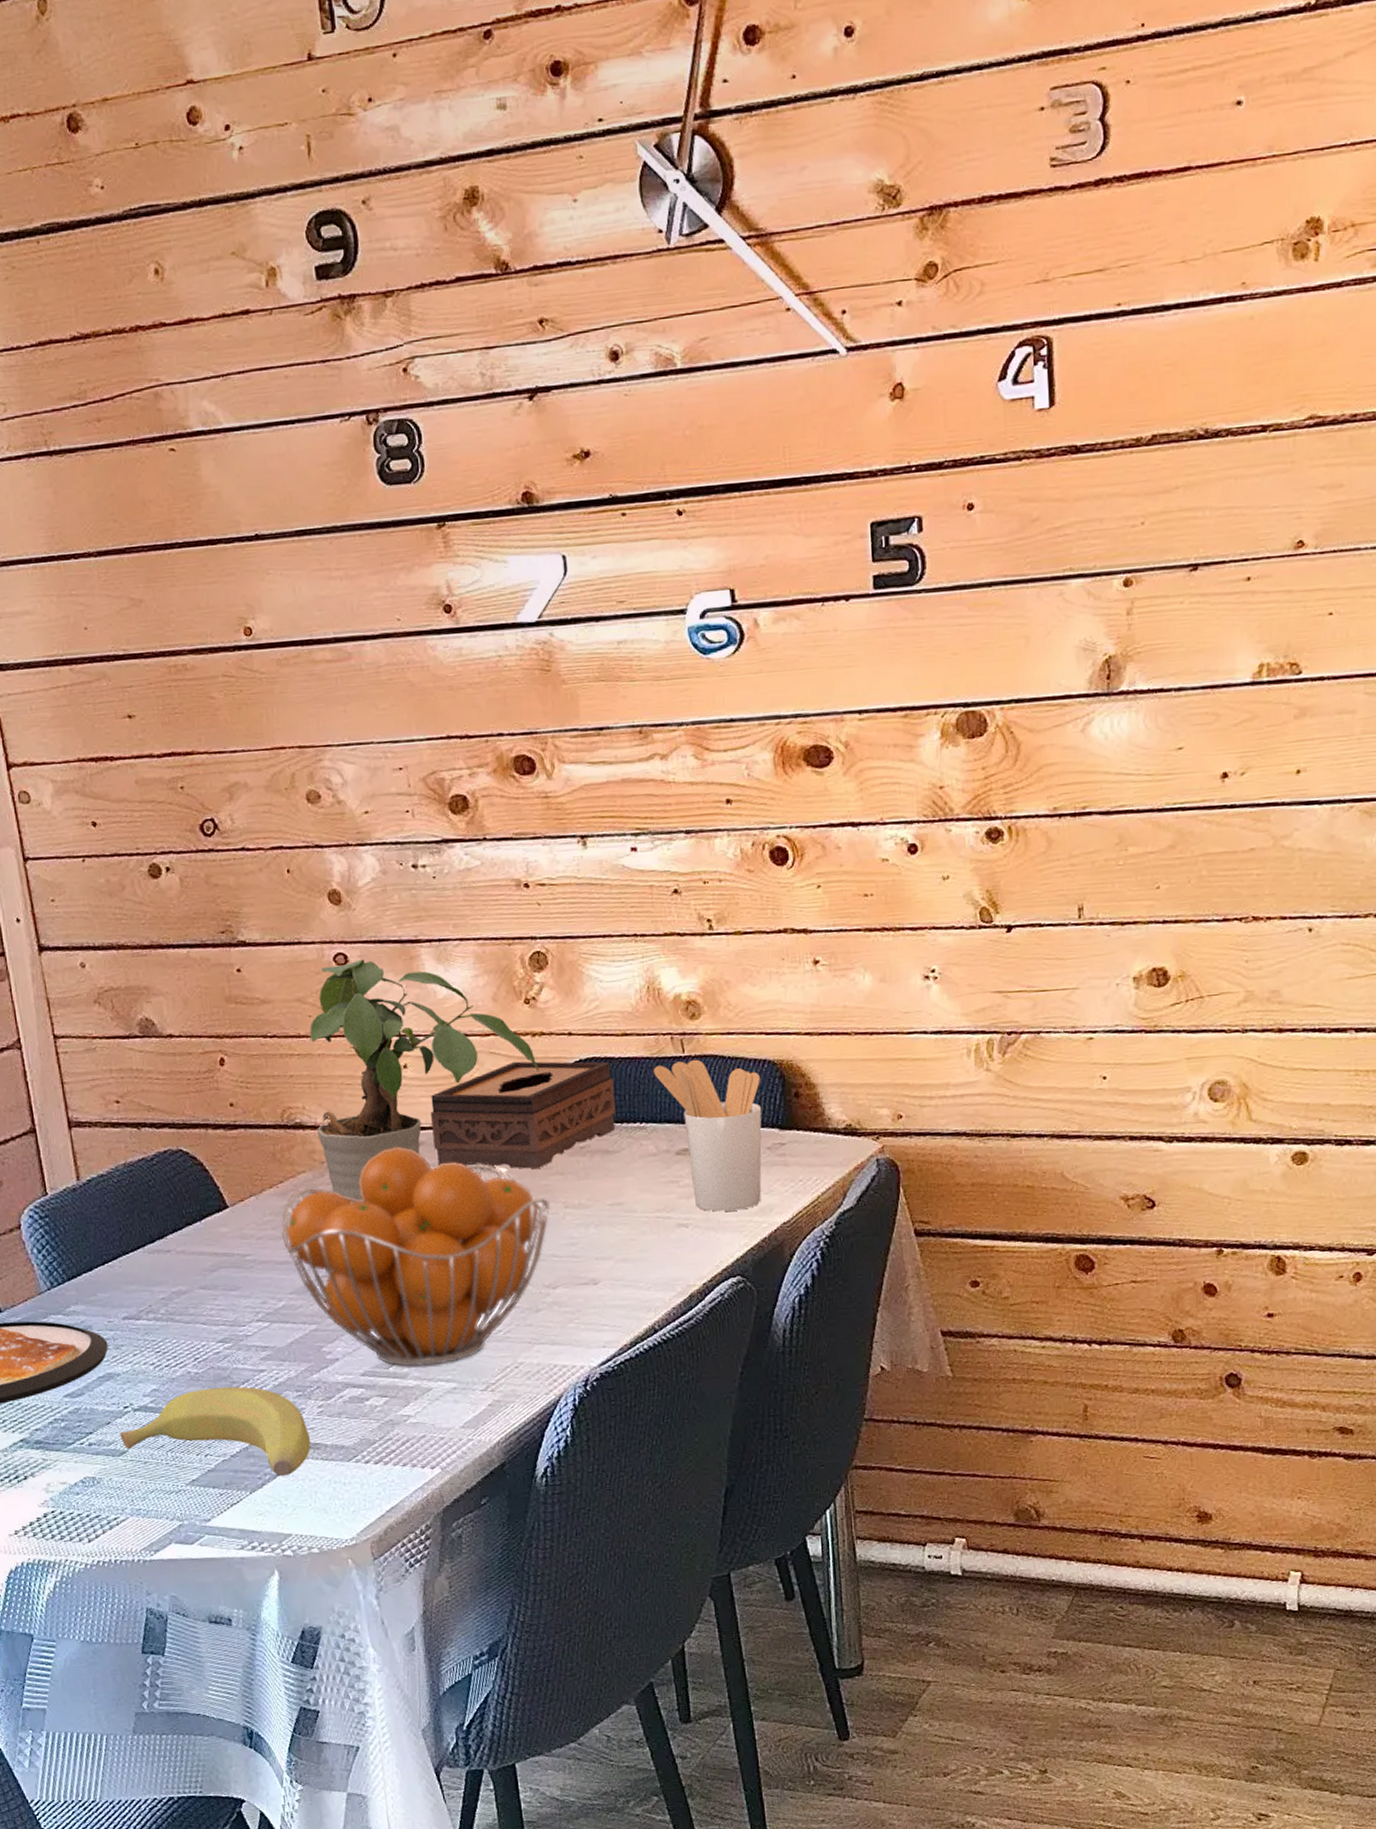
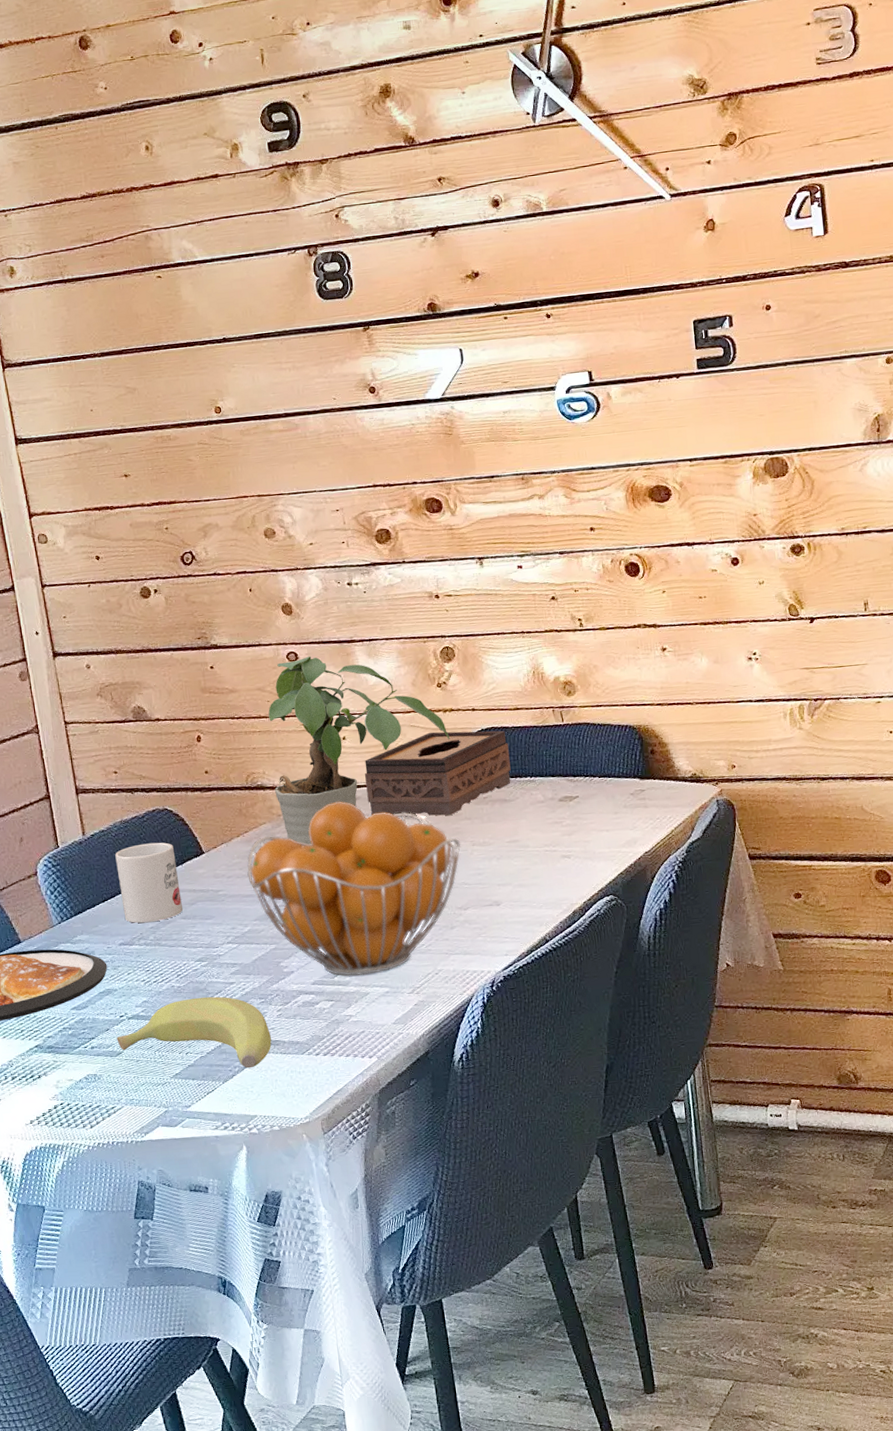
mug: none [117,1192,201,1293] -> present [115,842,183,923]
utensil holder: present [654,1059,762,1212] -> none [540,726,627,845]

